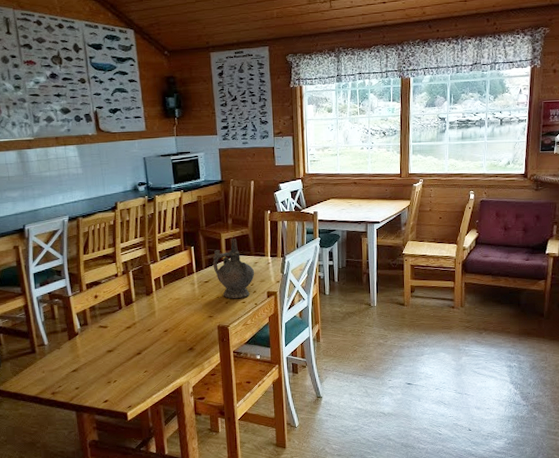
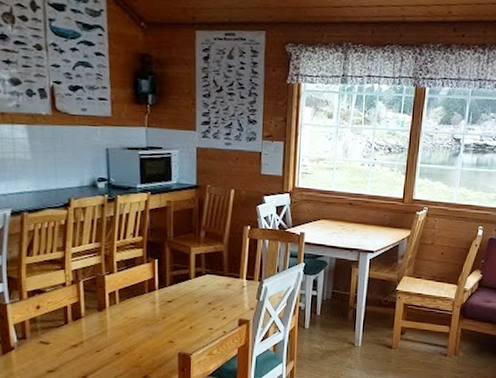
ceremonial vessel: present [212,237,255,299] -> none [178,253,227,325]

